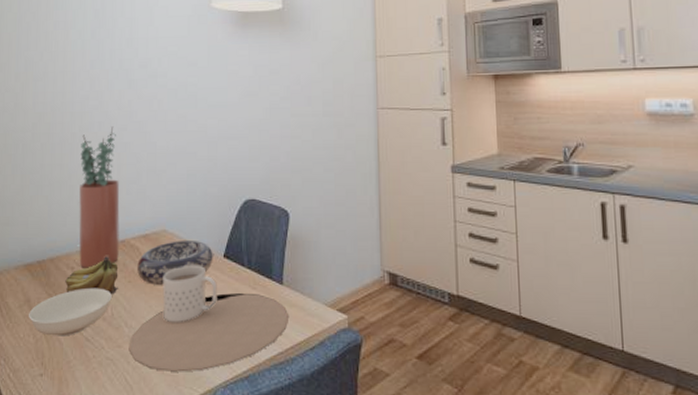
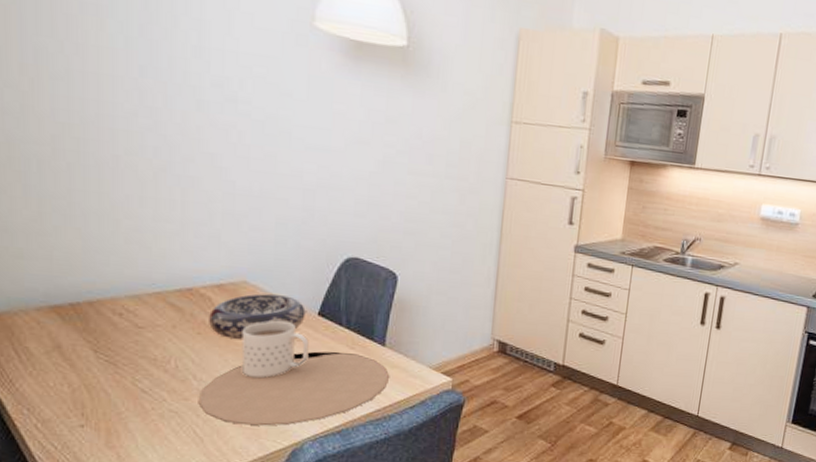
bowl: present [29,287,112,336] -> none [60,337,175,387]
fruit: present [65,256,119,295] -> none [111,304,184,346]
vase: present [79,126,120,268] -> none [128,154,185,316]

